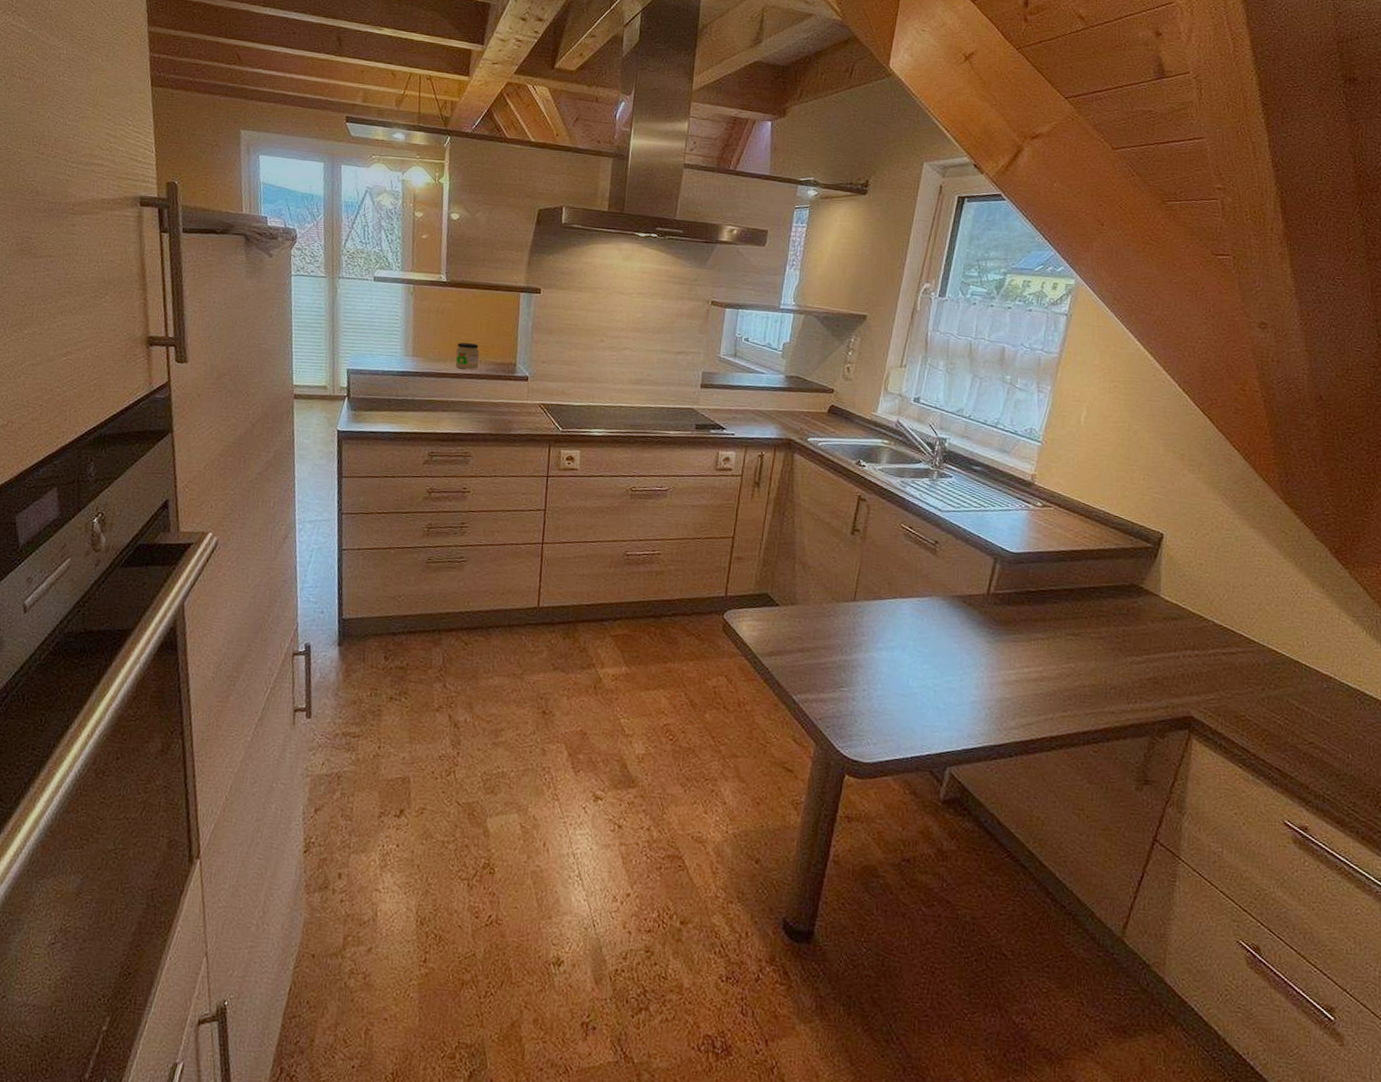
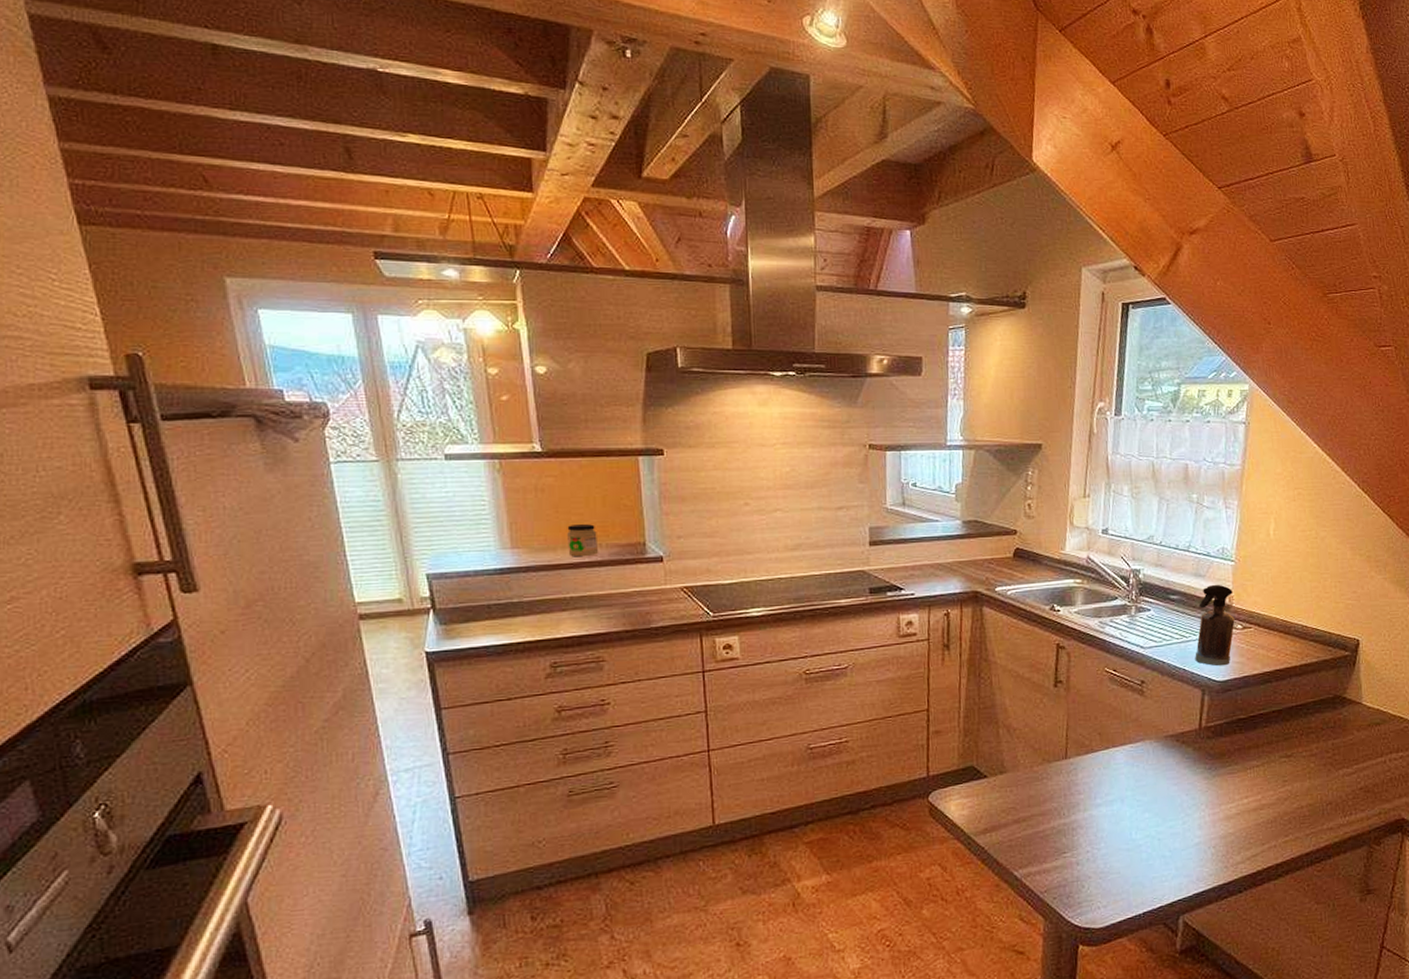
spray bottle: none [991,461,1036,539] -> present [1195,584,1235,667]

